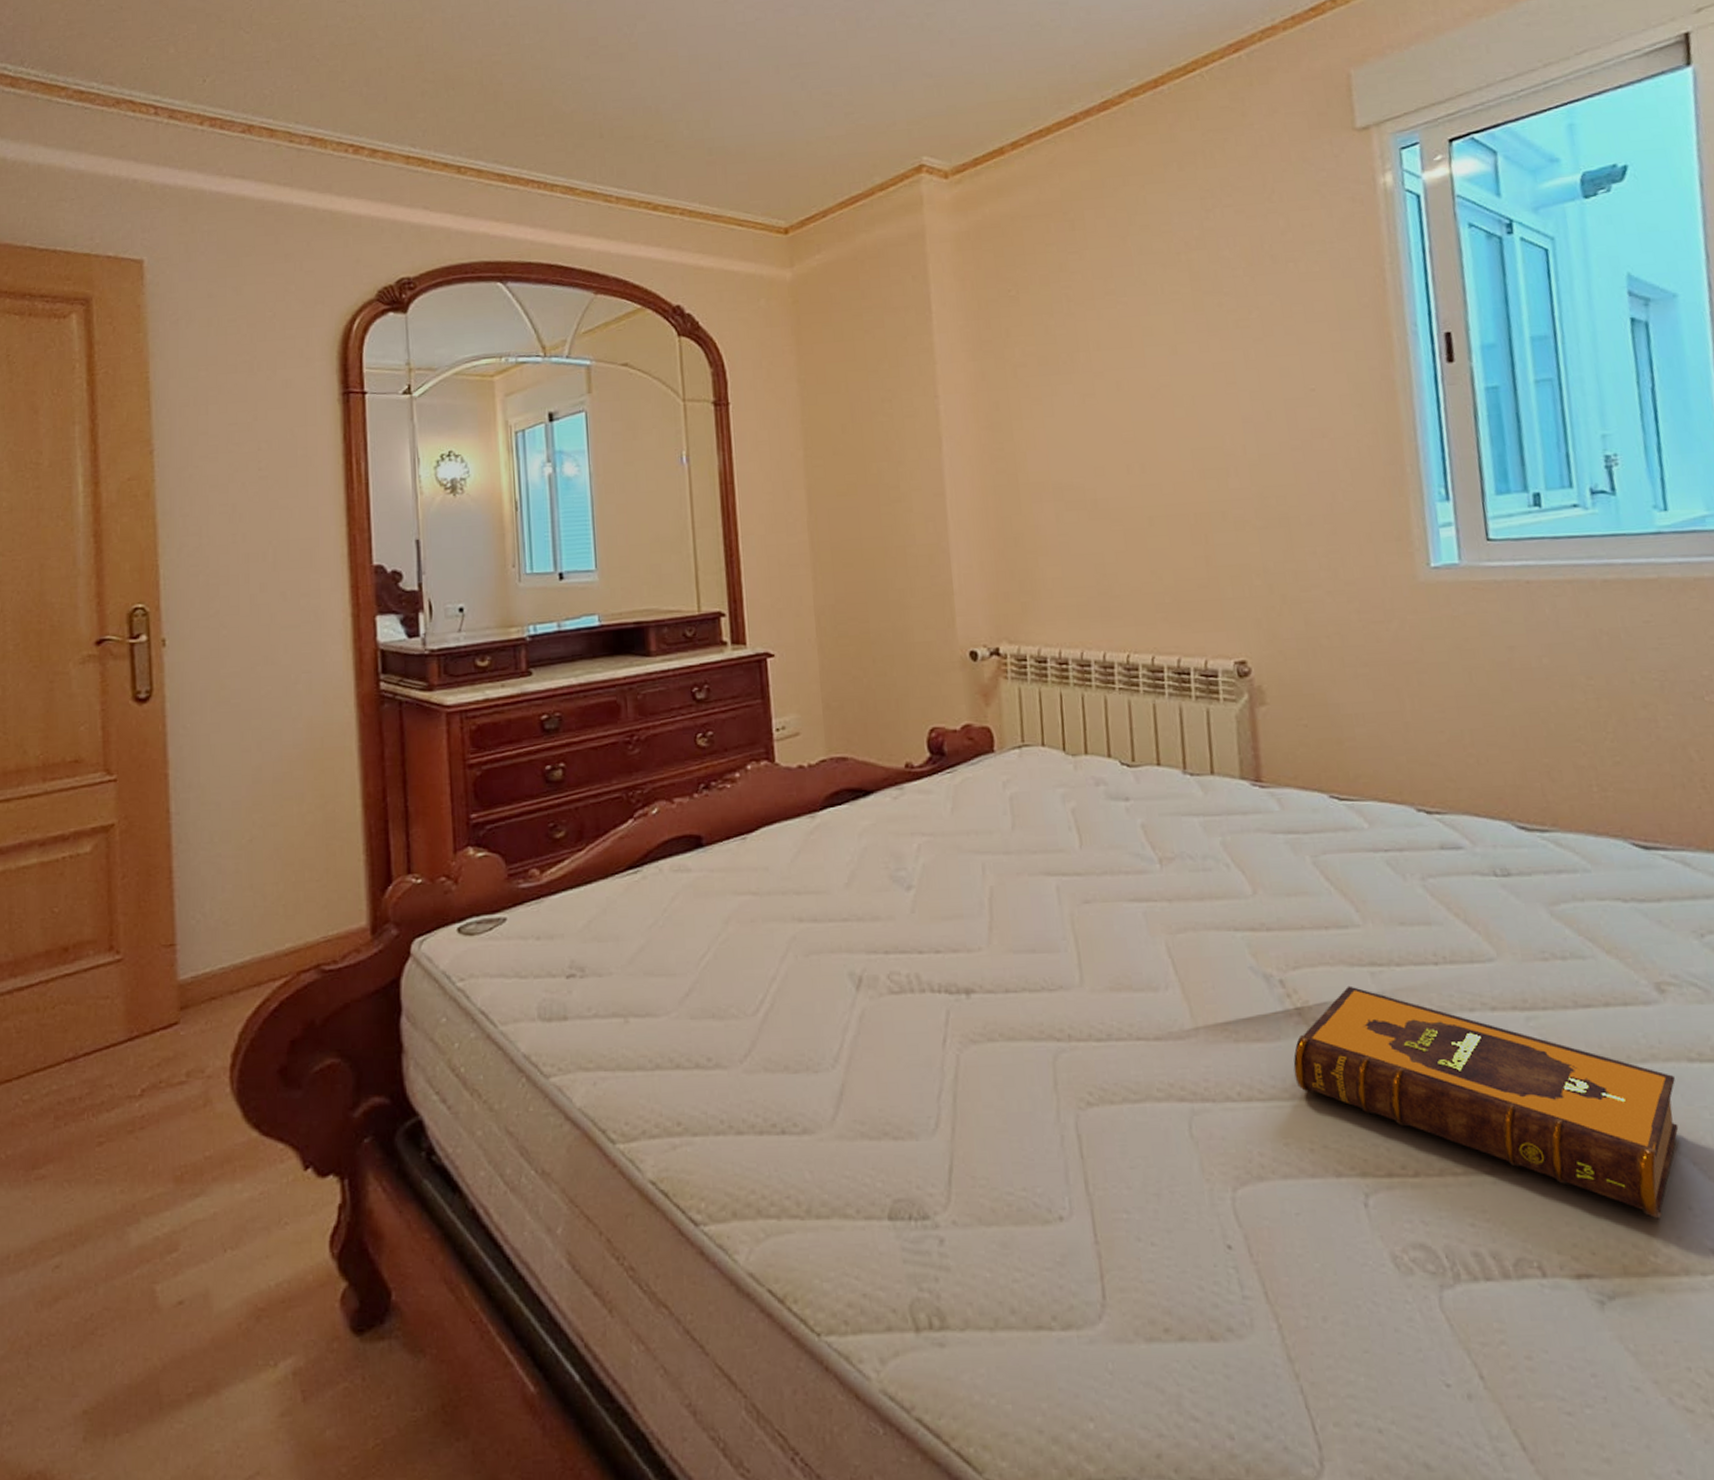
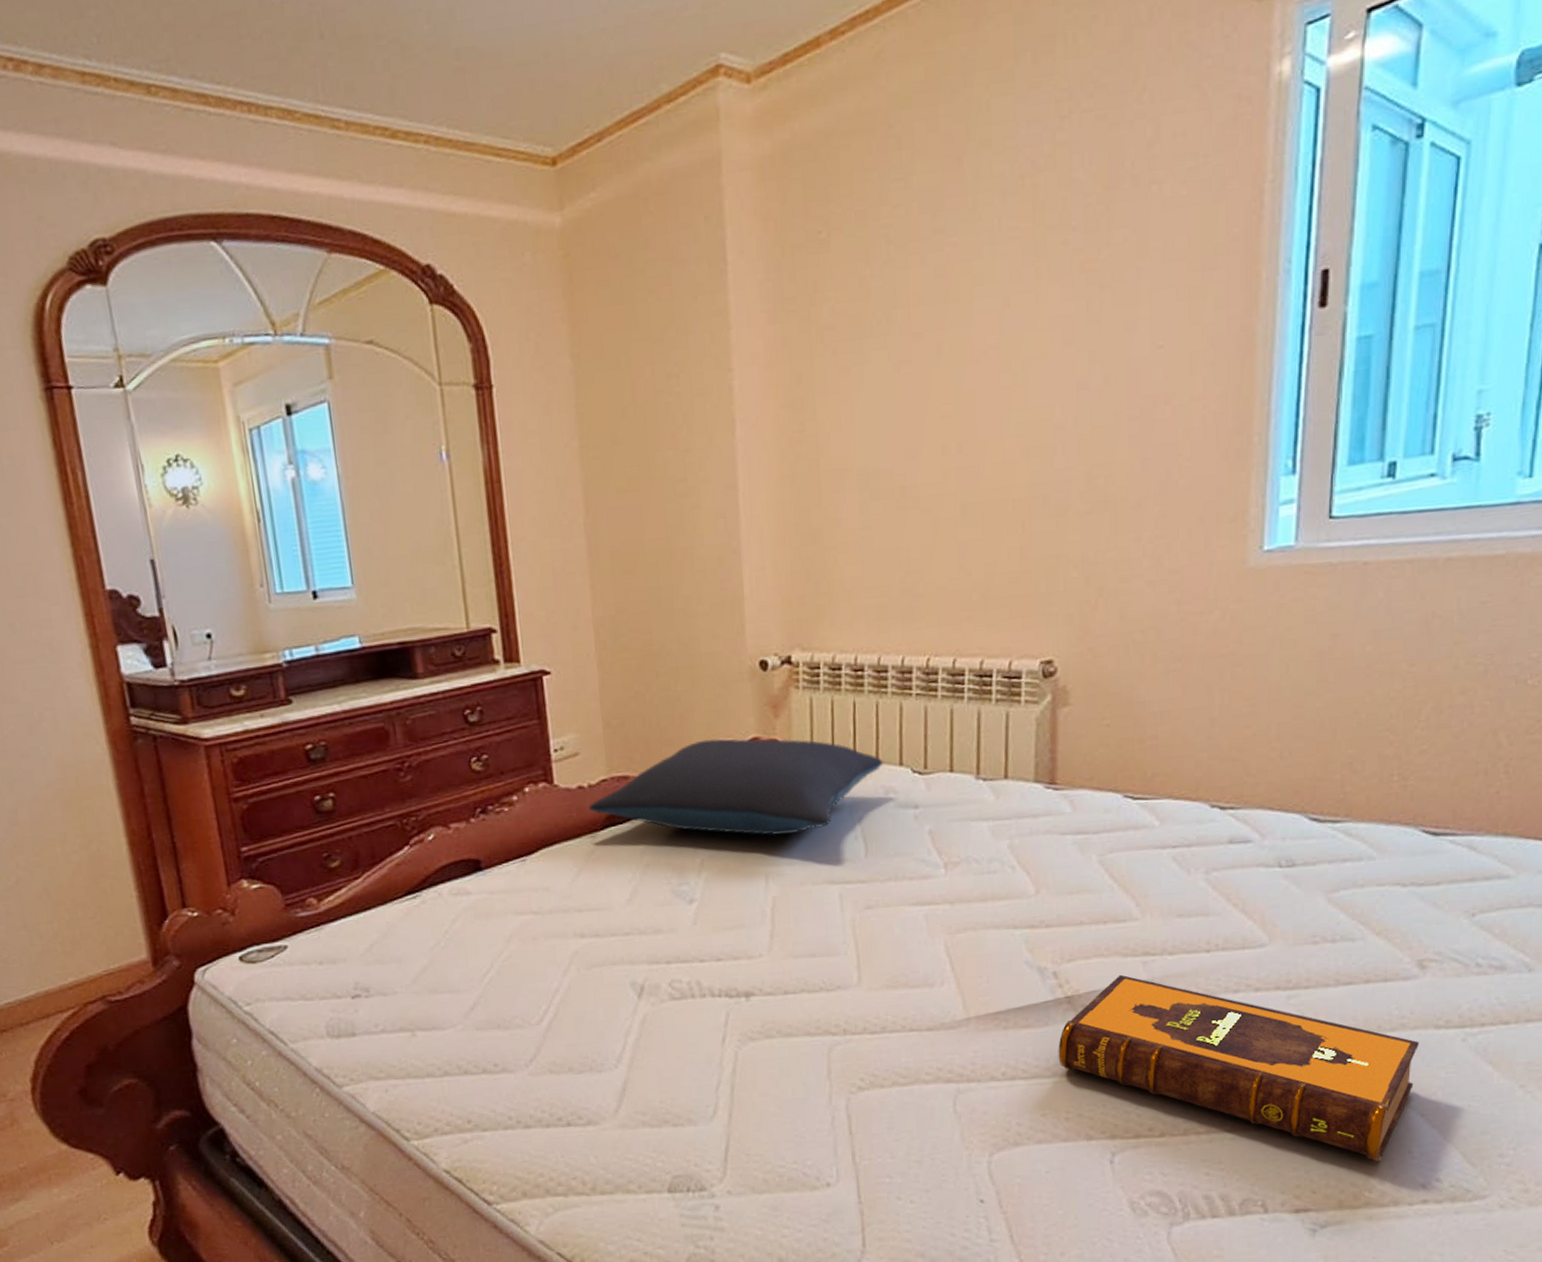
pillow: none [808,724,1093,823] -> present [588,738,884,836]

